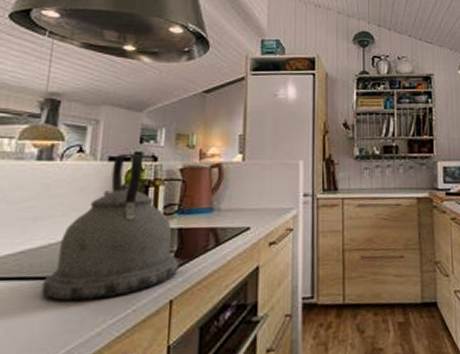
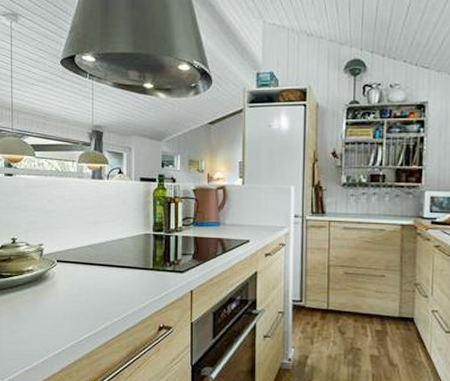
kettle: present [41,153,179,301] -> none [104,175,196,284]

